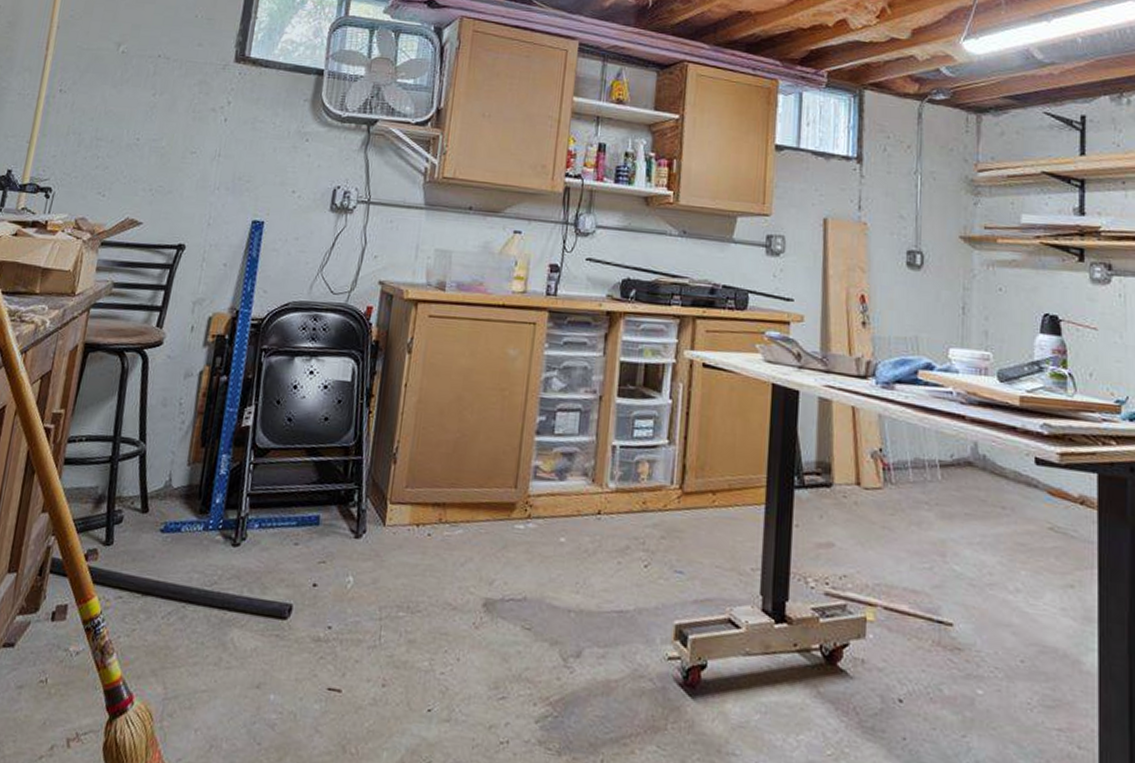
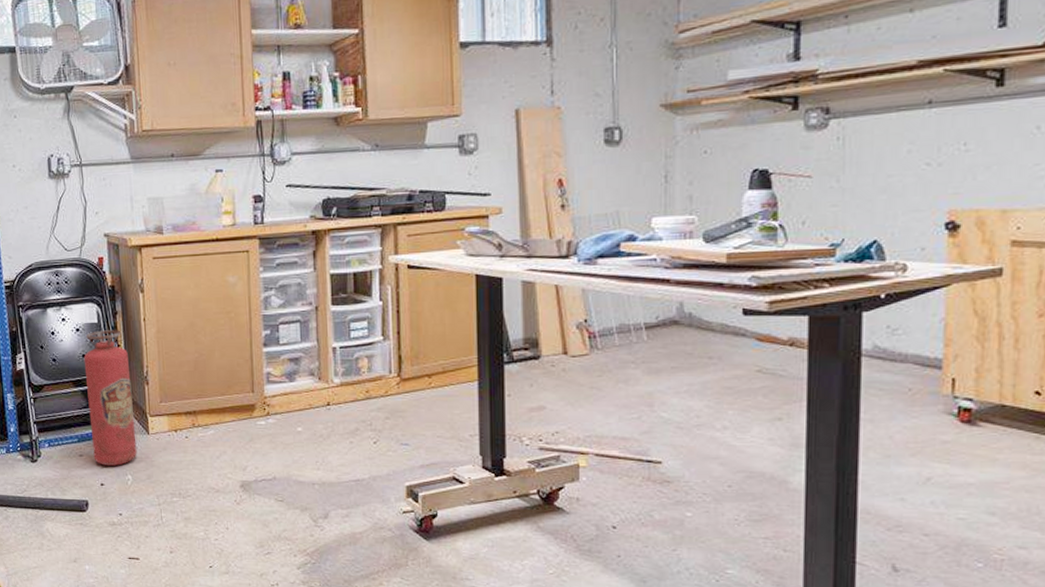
fire extinguisher: none [311,391,379,563] -> present [83,330,137,466]

